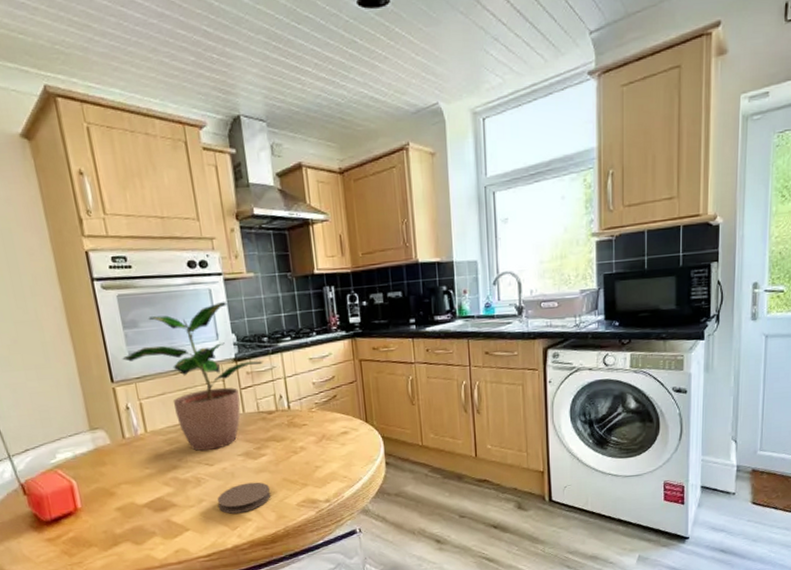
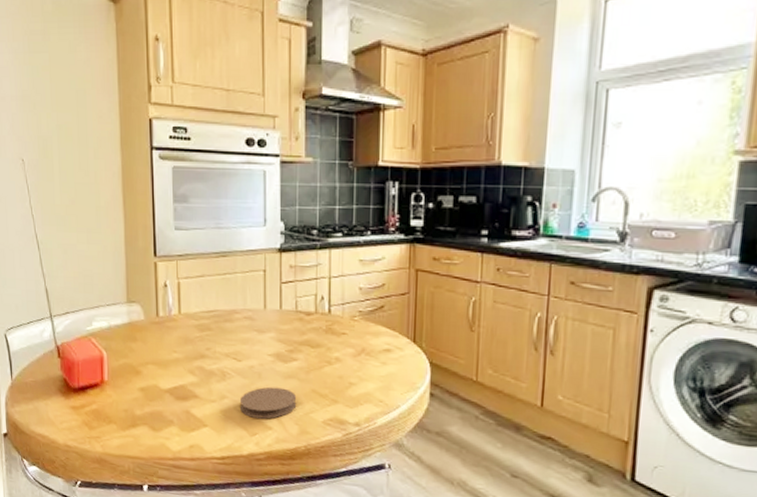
potted plant: present [122,302,263,451] -> none [168,186,309,344]

